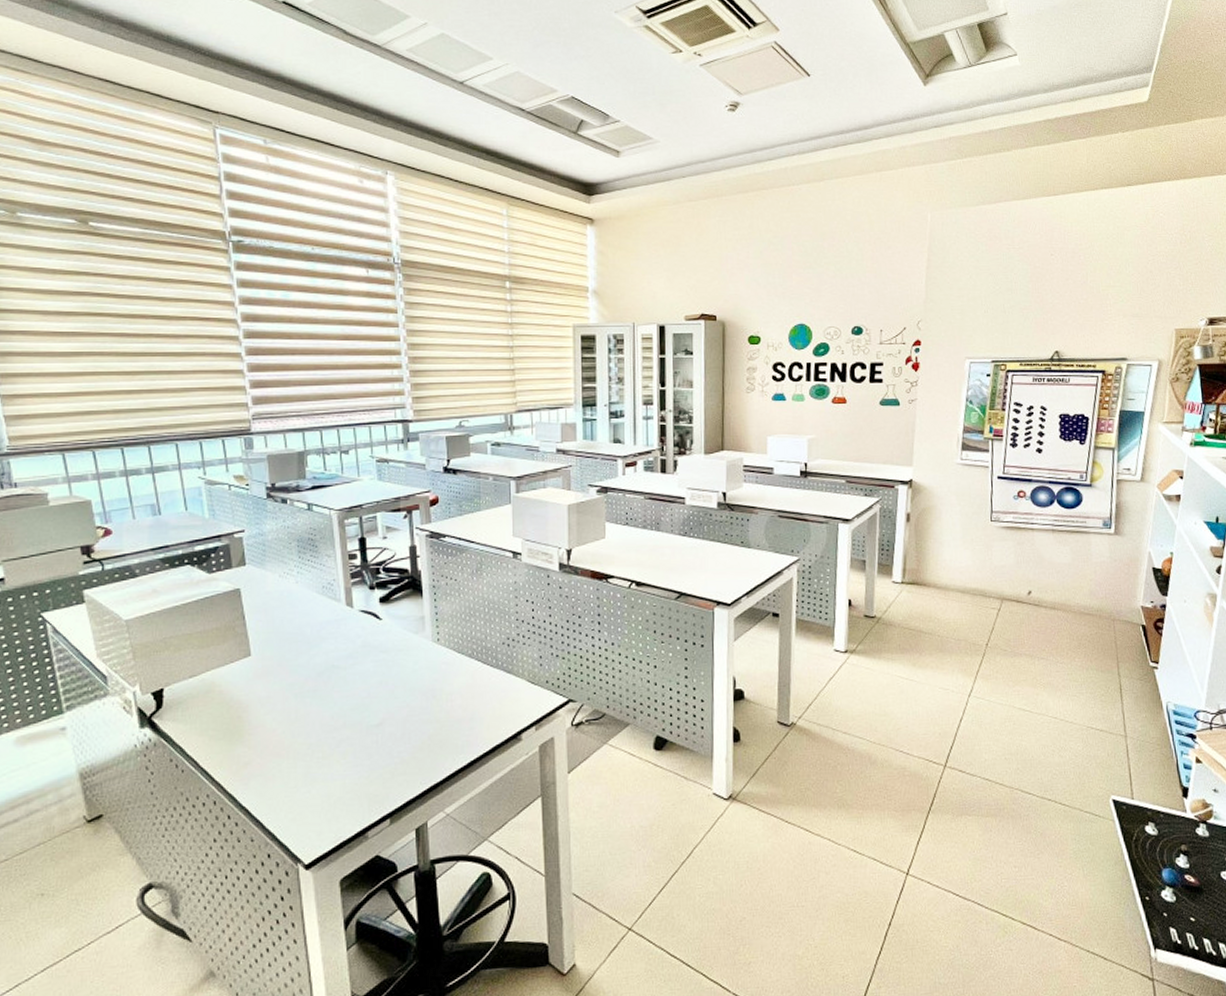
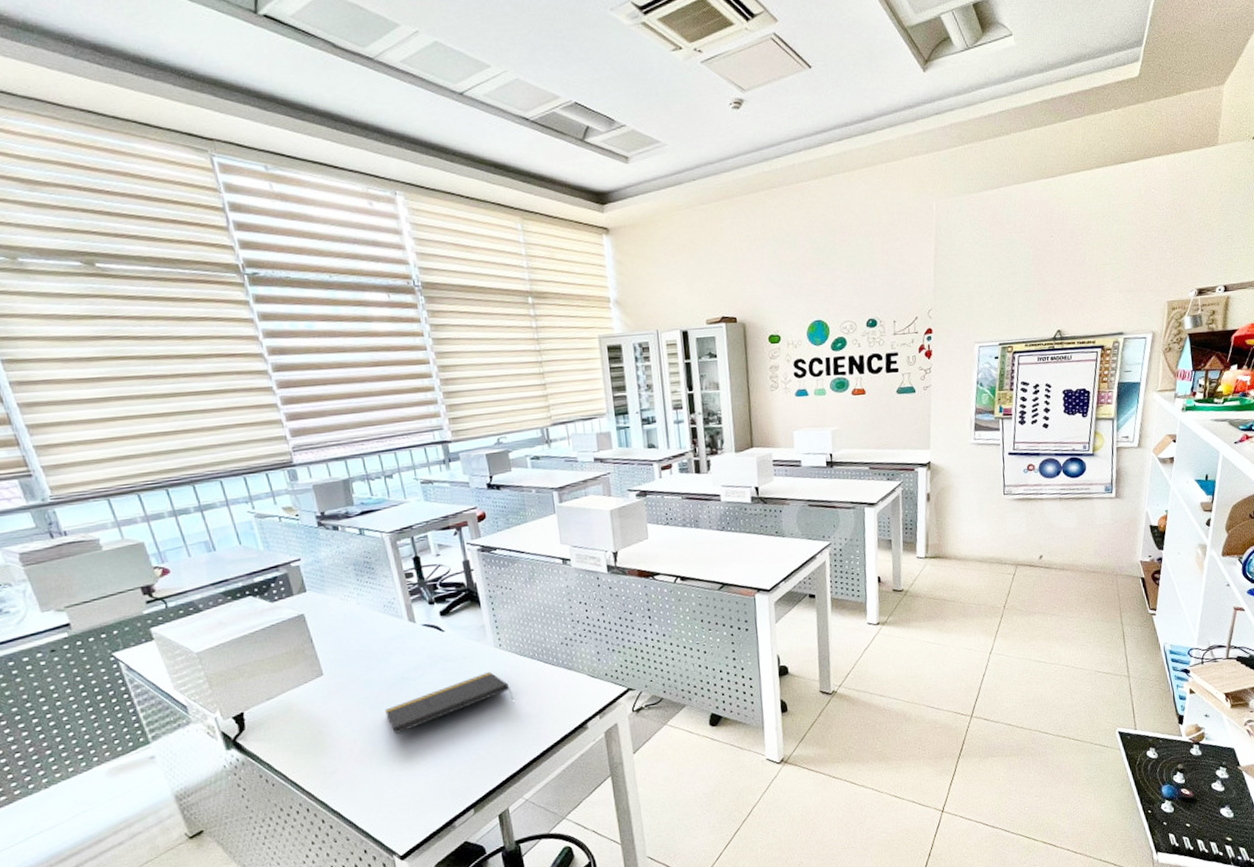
notepad: none [310,668,447,728] -> present [385,672,514,735]

